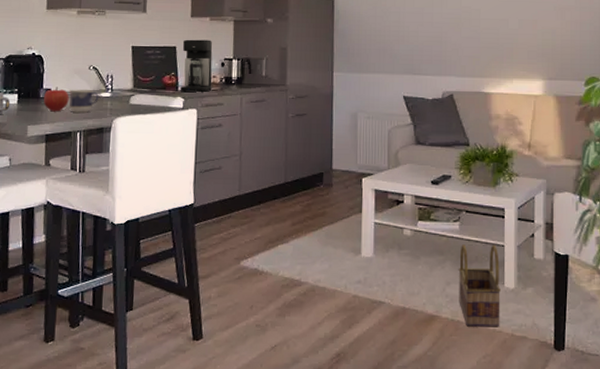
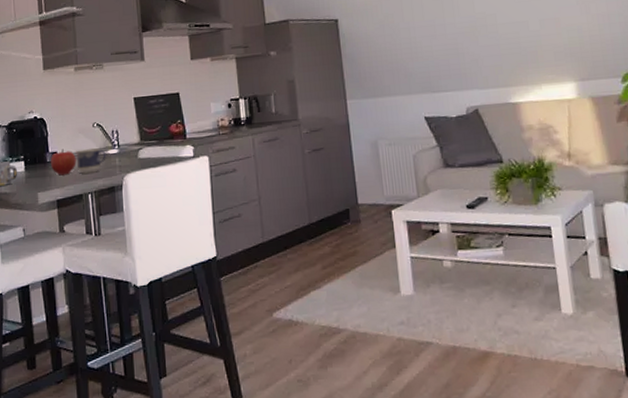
coffee maker: present [180,39,213,93] -> none [185,81,221,140]
basket: present [458,244,501,328] -> none [508,267,563,361]

